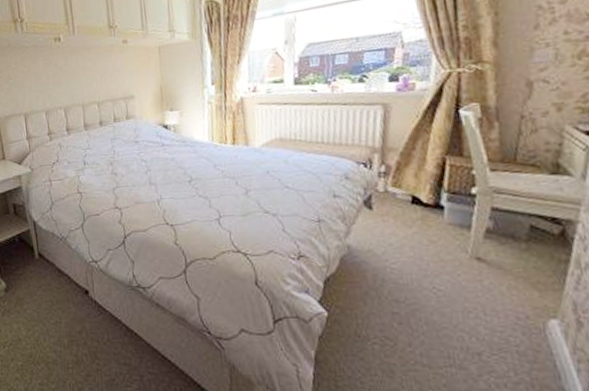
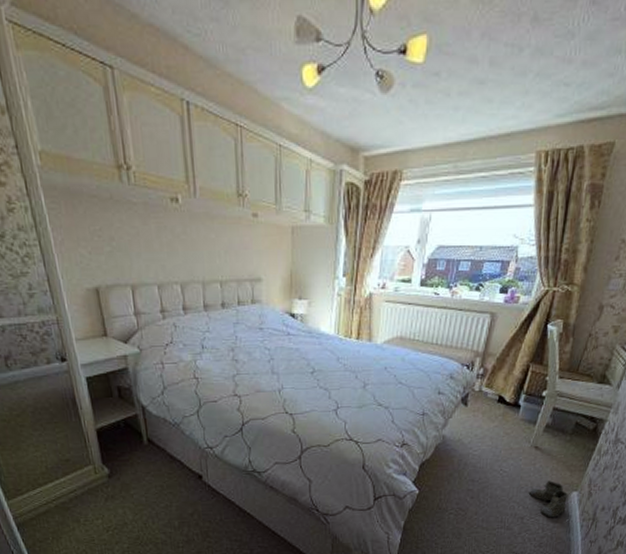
boots: none [480,303,550,361] -> present [528,481,569,521]

